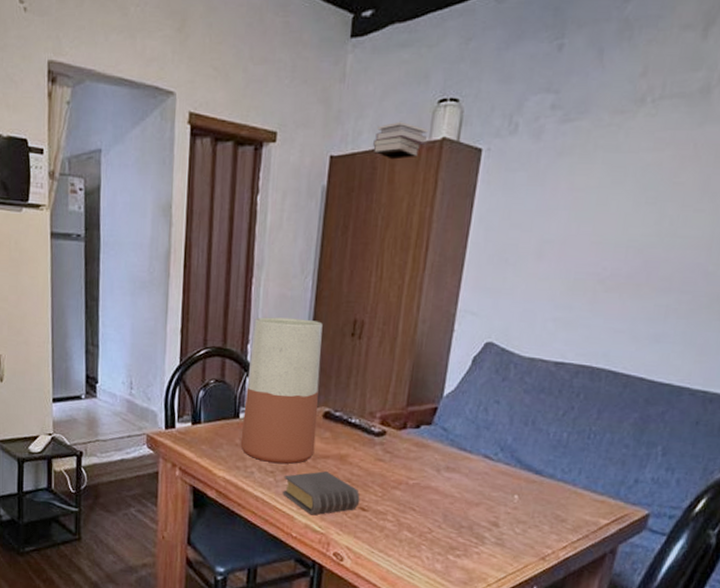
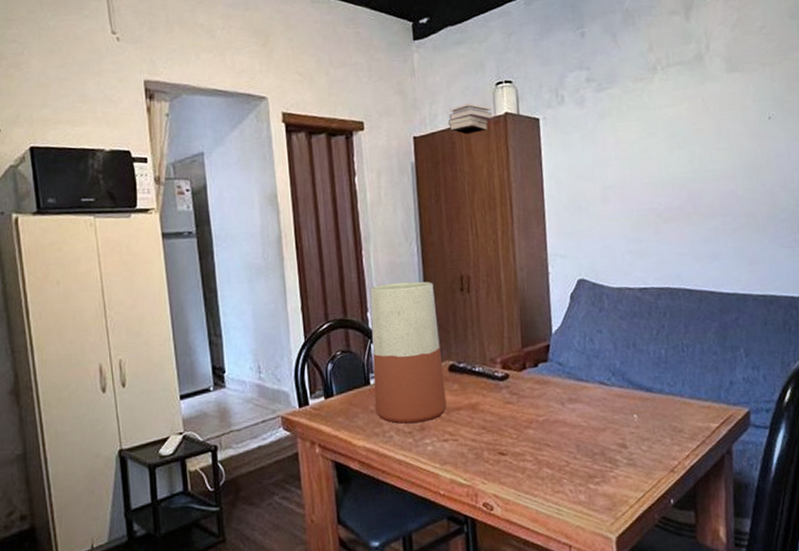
book: present [282,471,360,516] -> none [422,423,498,469]

